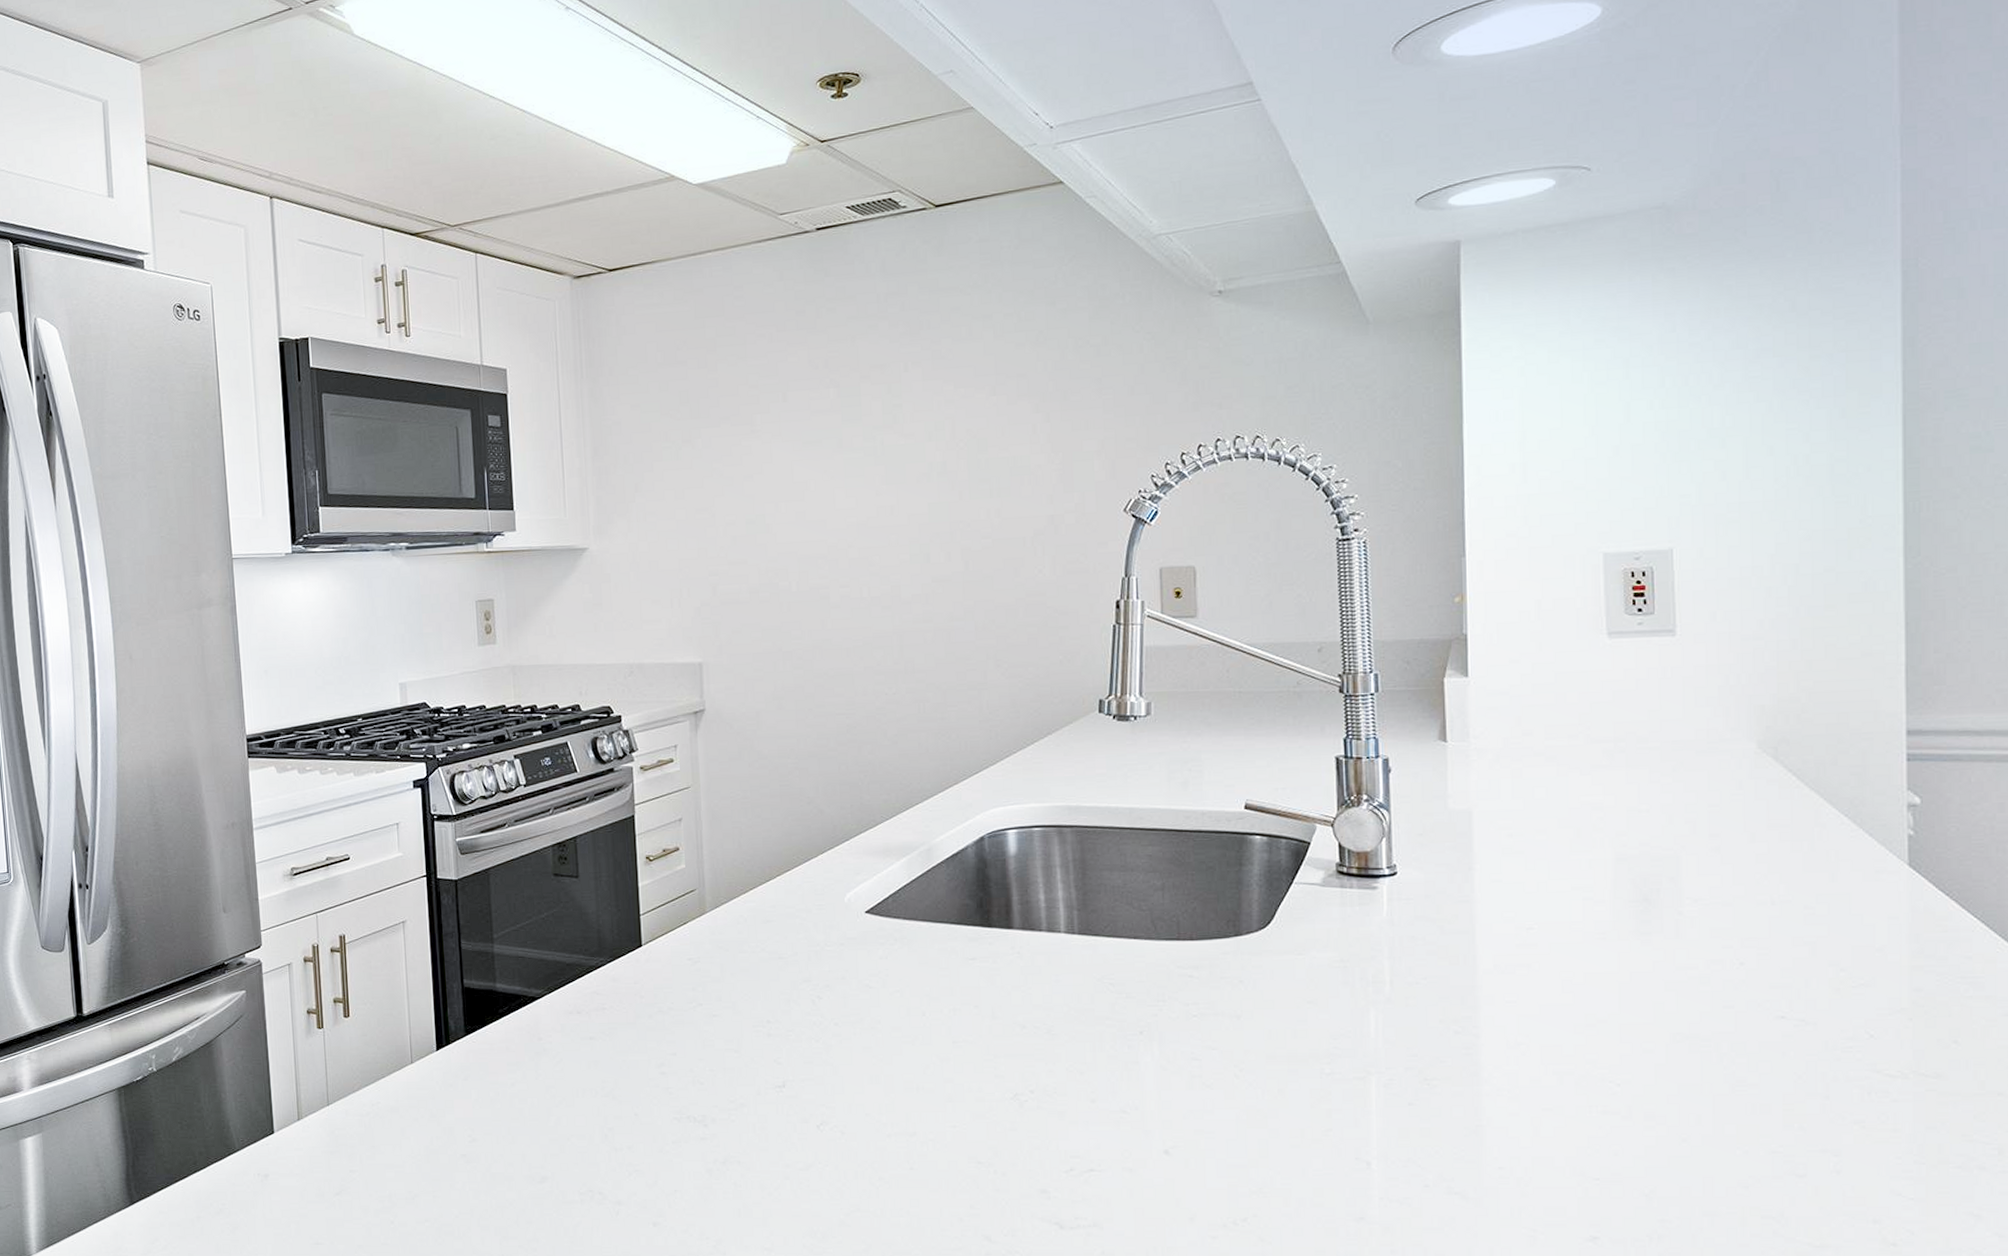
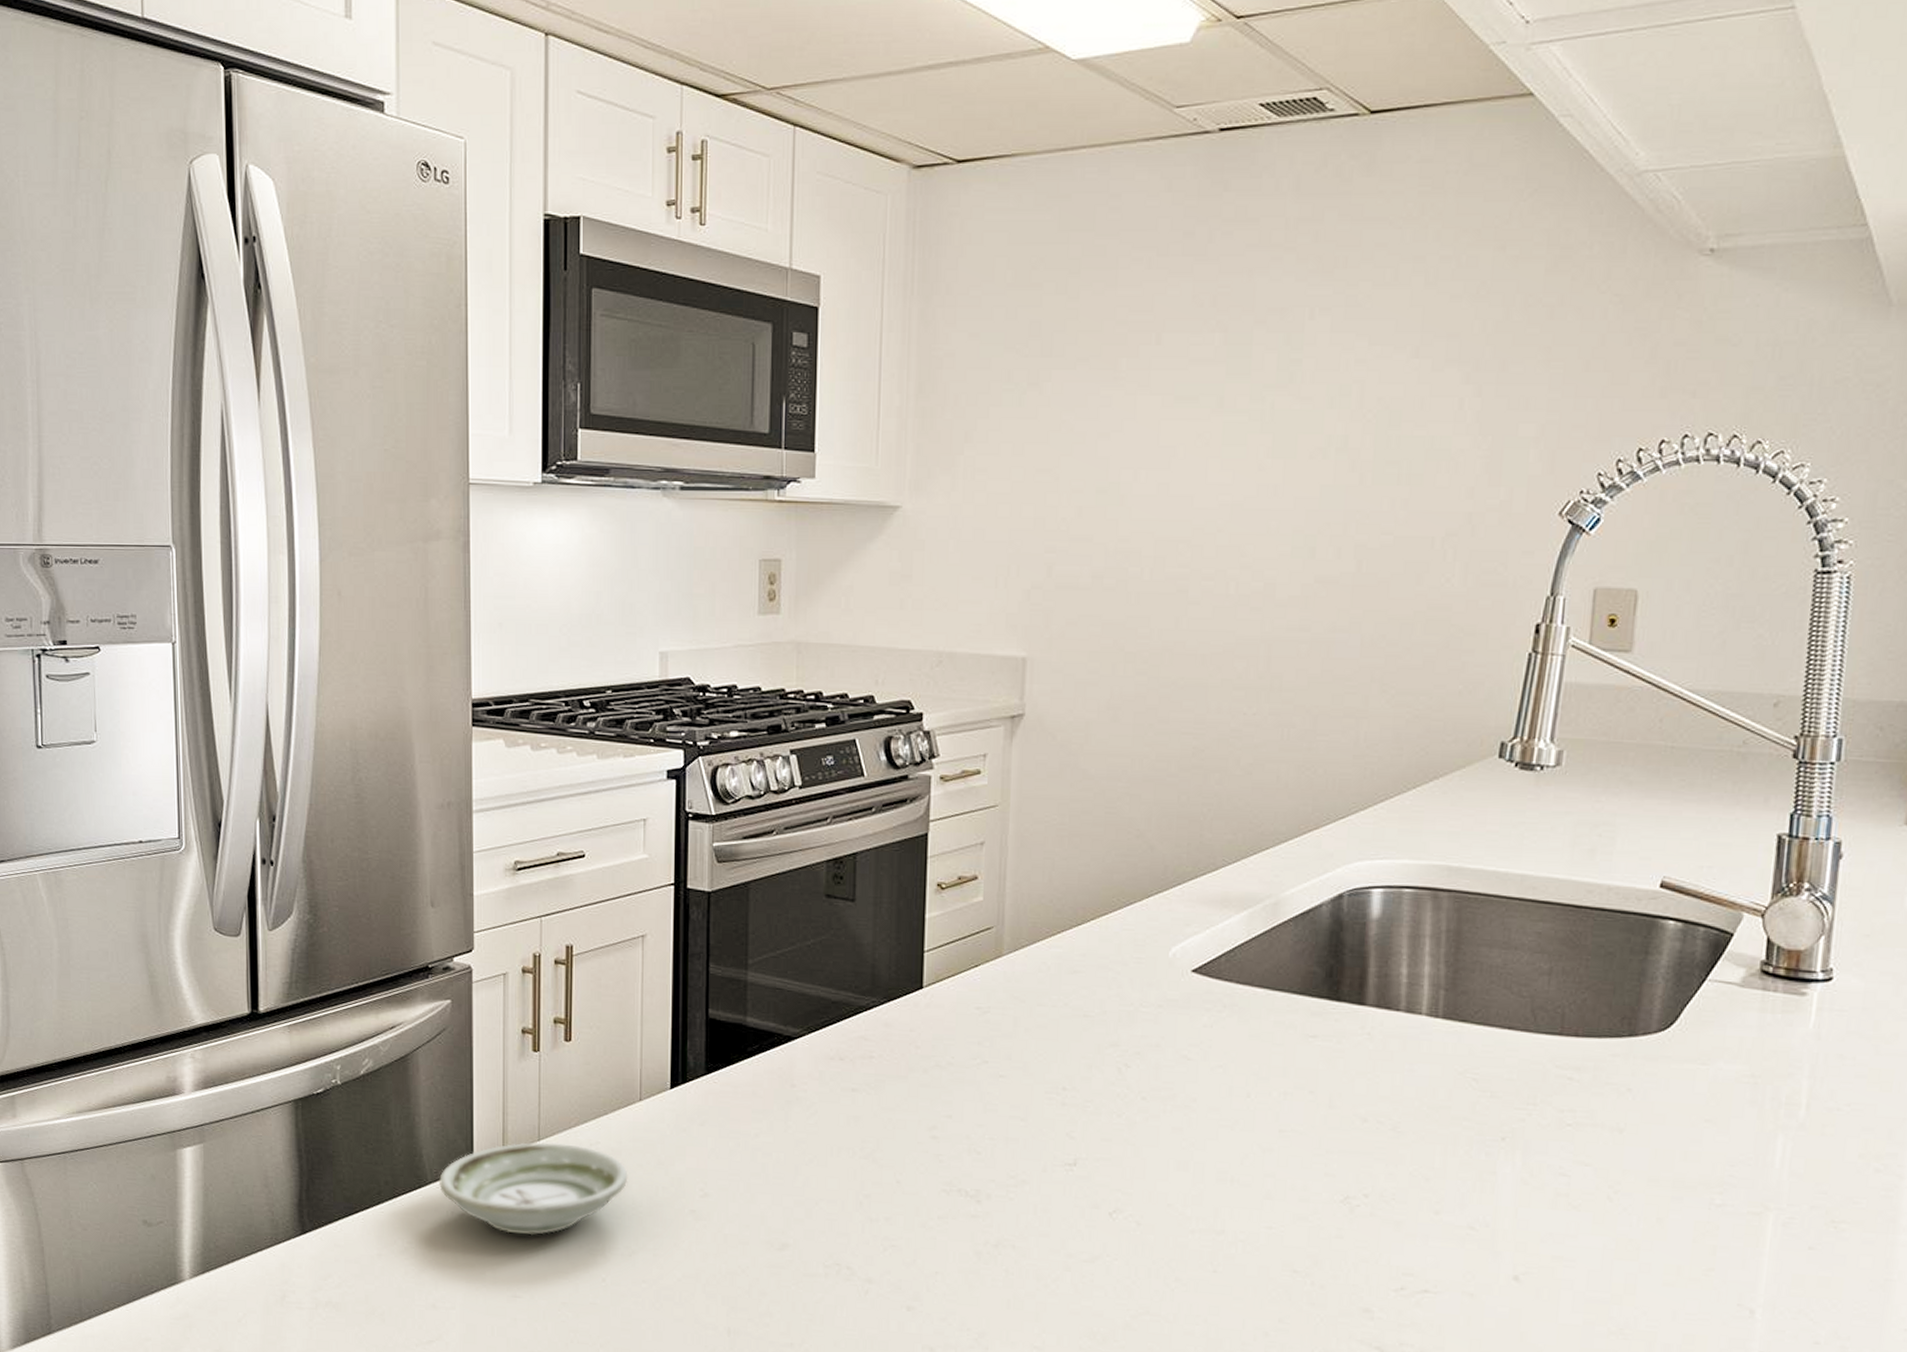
saucer: none [245,1106,407,1189] -> present [439,1142,628,1236]

